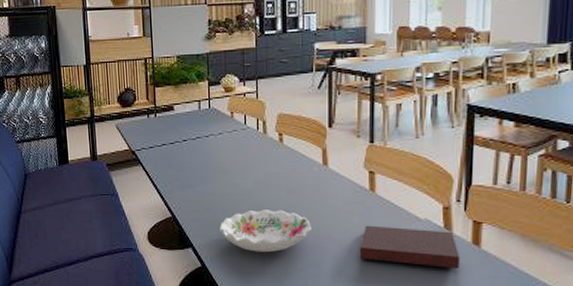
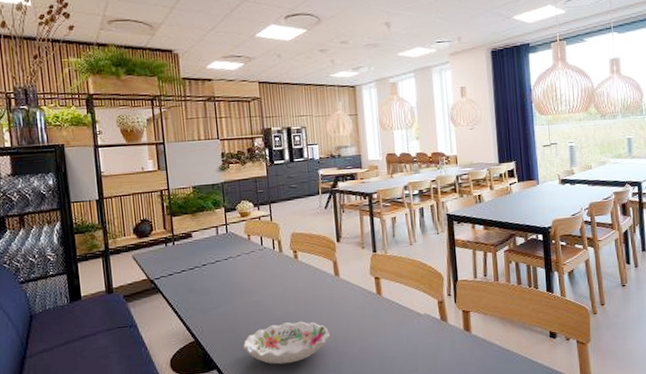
notebook: present [359,225,461,269] -> none [373,322,457,357]

